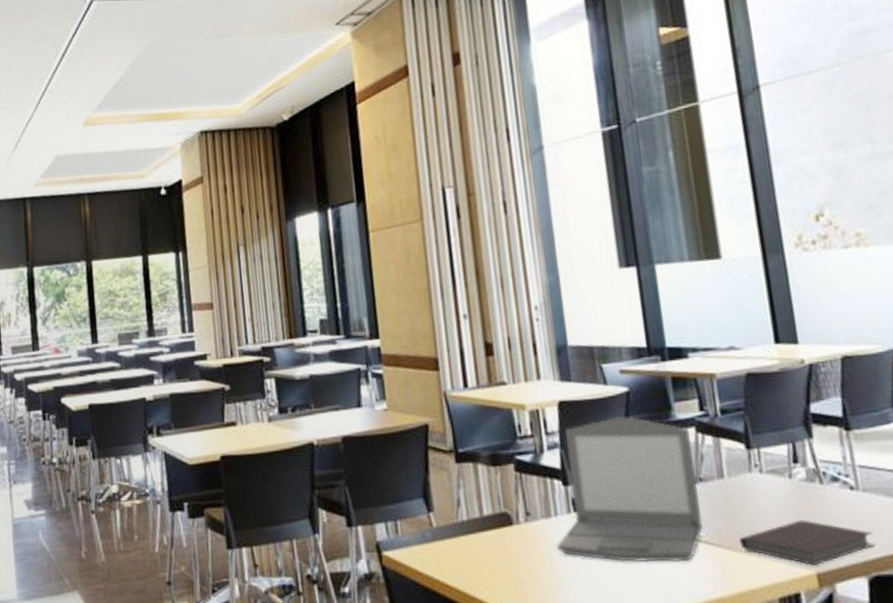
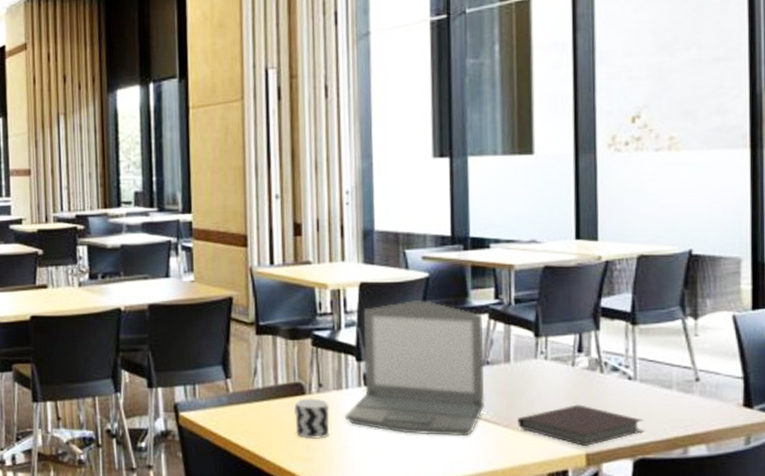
cup: none [502,528,543,573] -> present [294,398,330,439]

